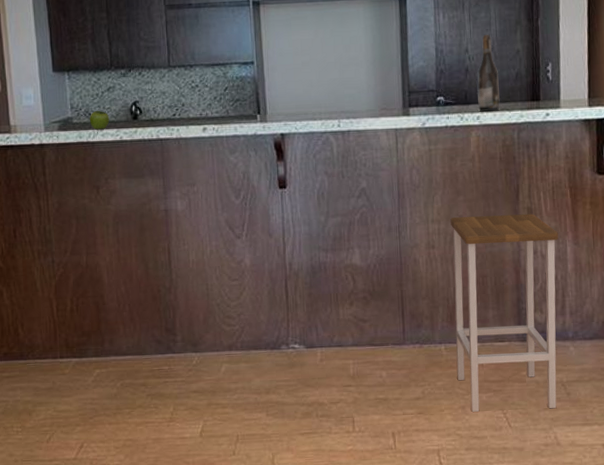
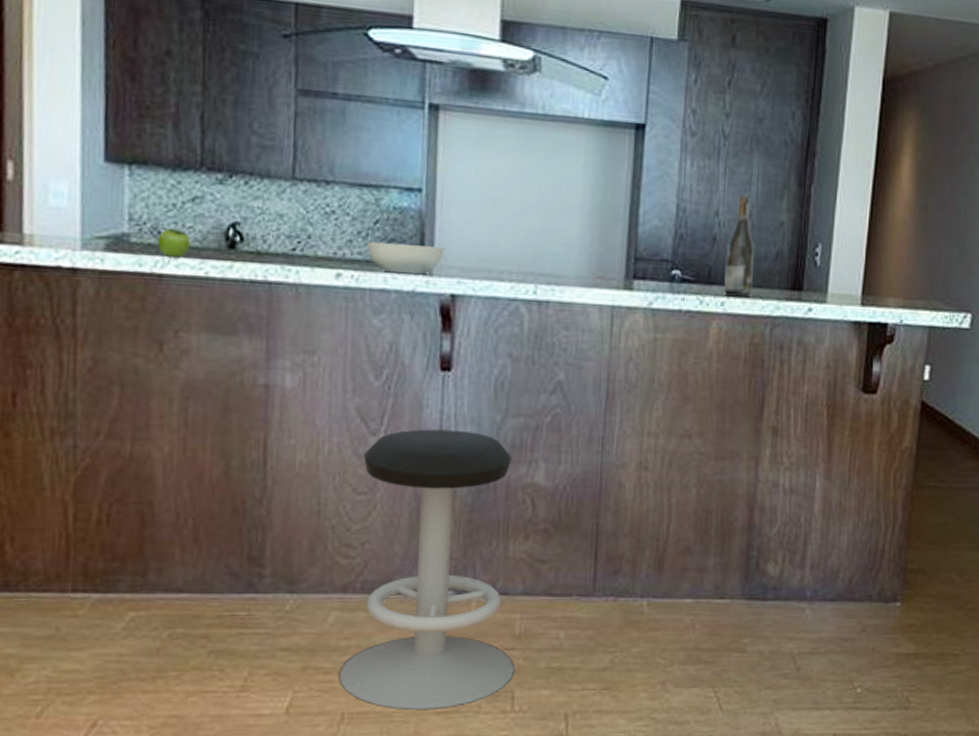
bowl: none [221,101,274,124] -> present [367,242,445,275]
bar stool: none [232,230,353,433] -> present [338,429,516,711]
bar stool: present [450,214,559,413] -> none [659,432,807,690]

